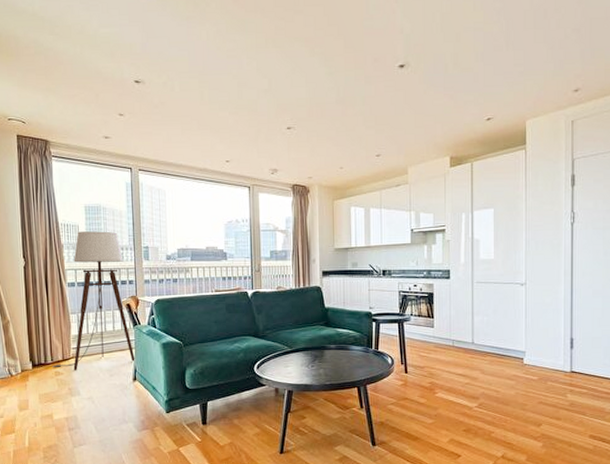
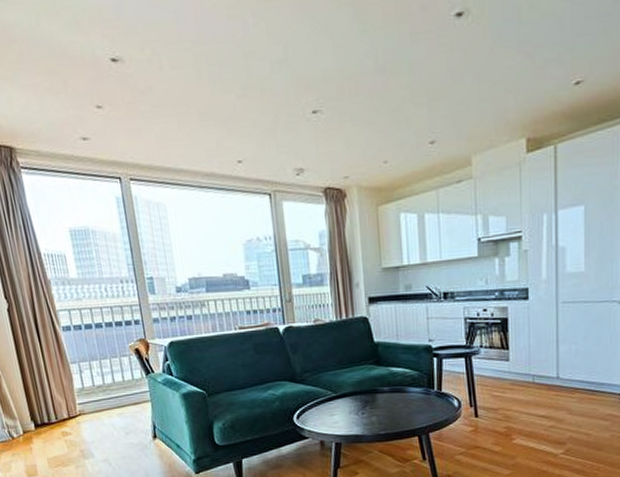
floor lamp: present [53,231,135,370] -> none [58,260,153,429]

